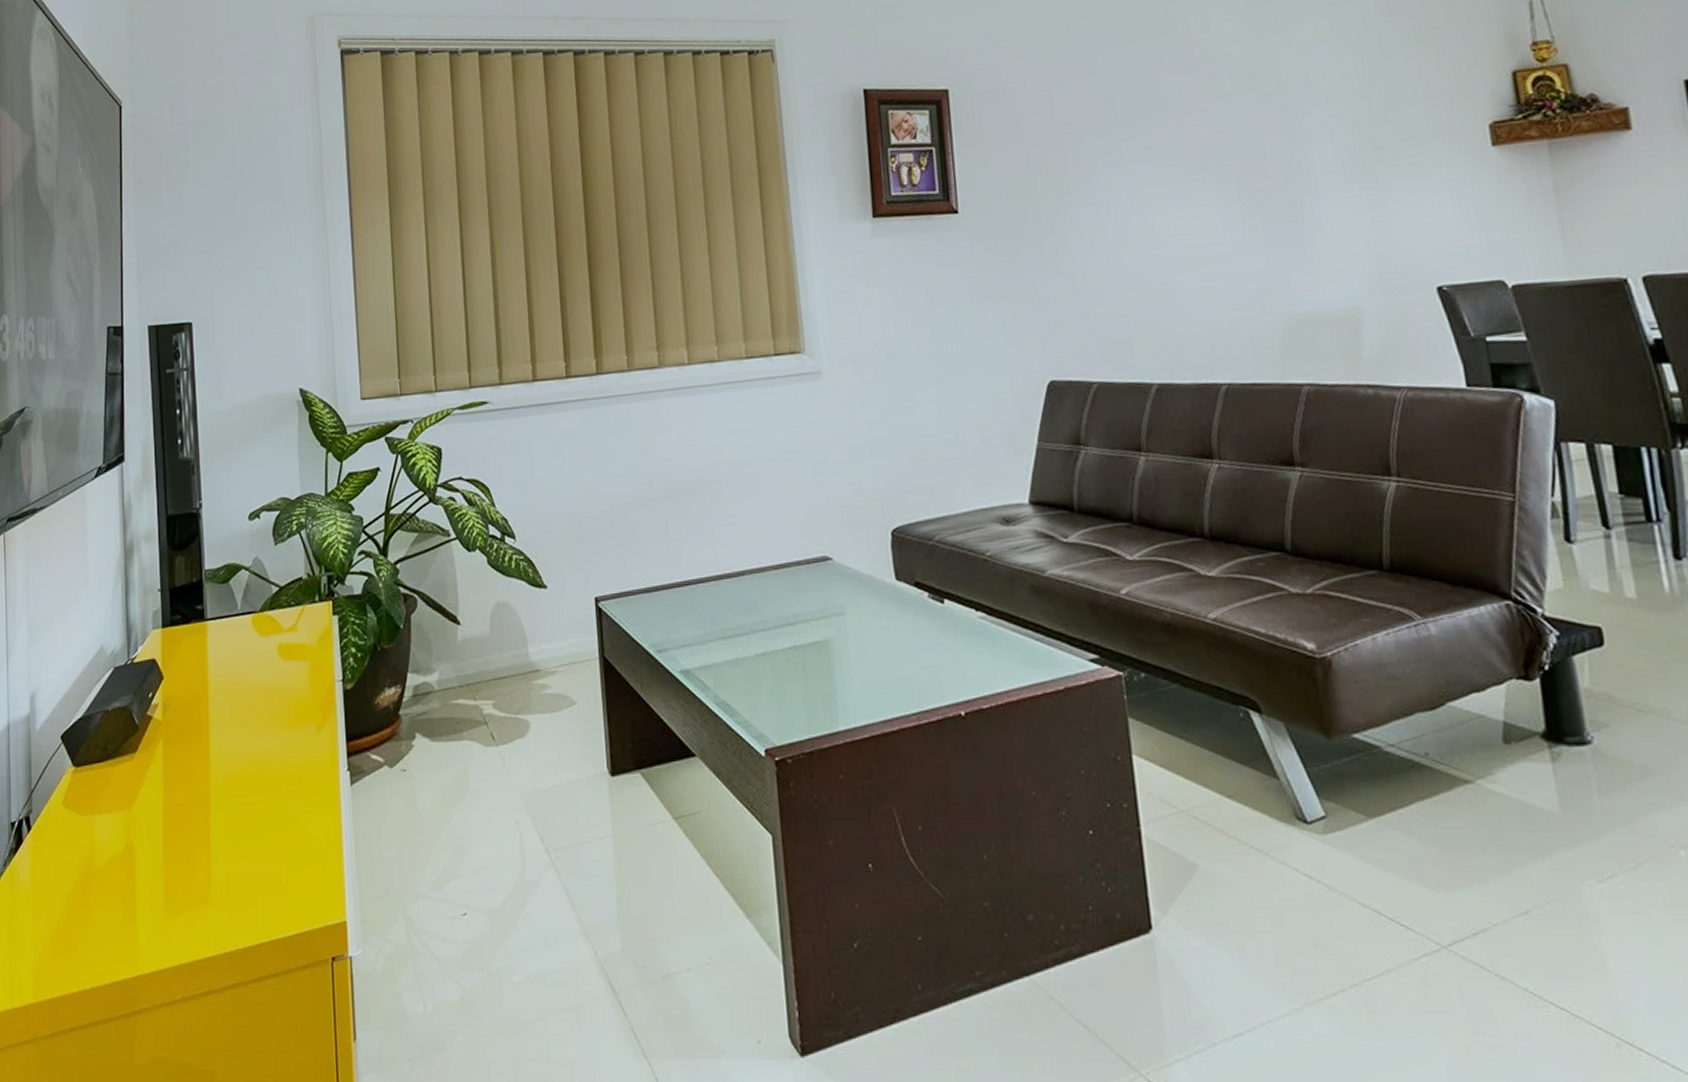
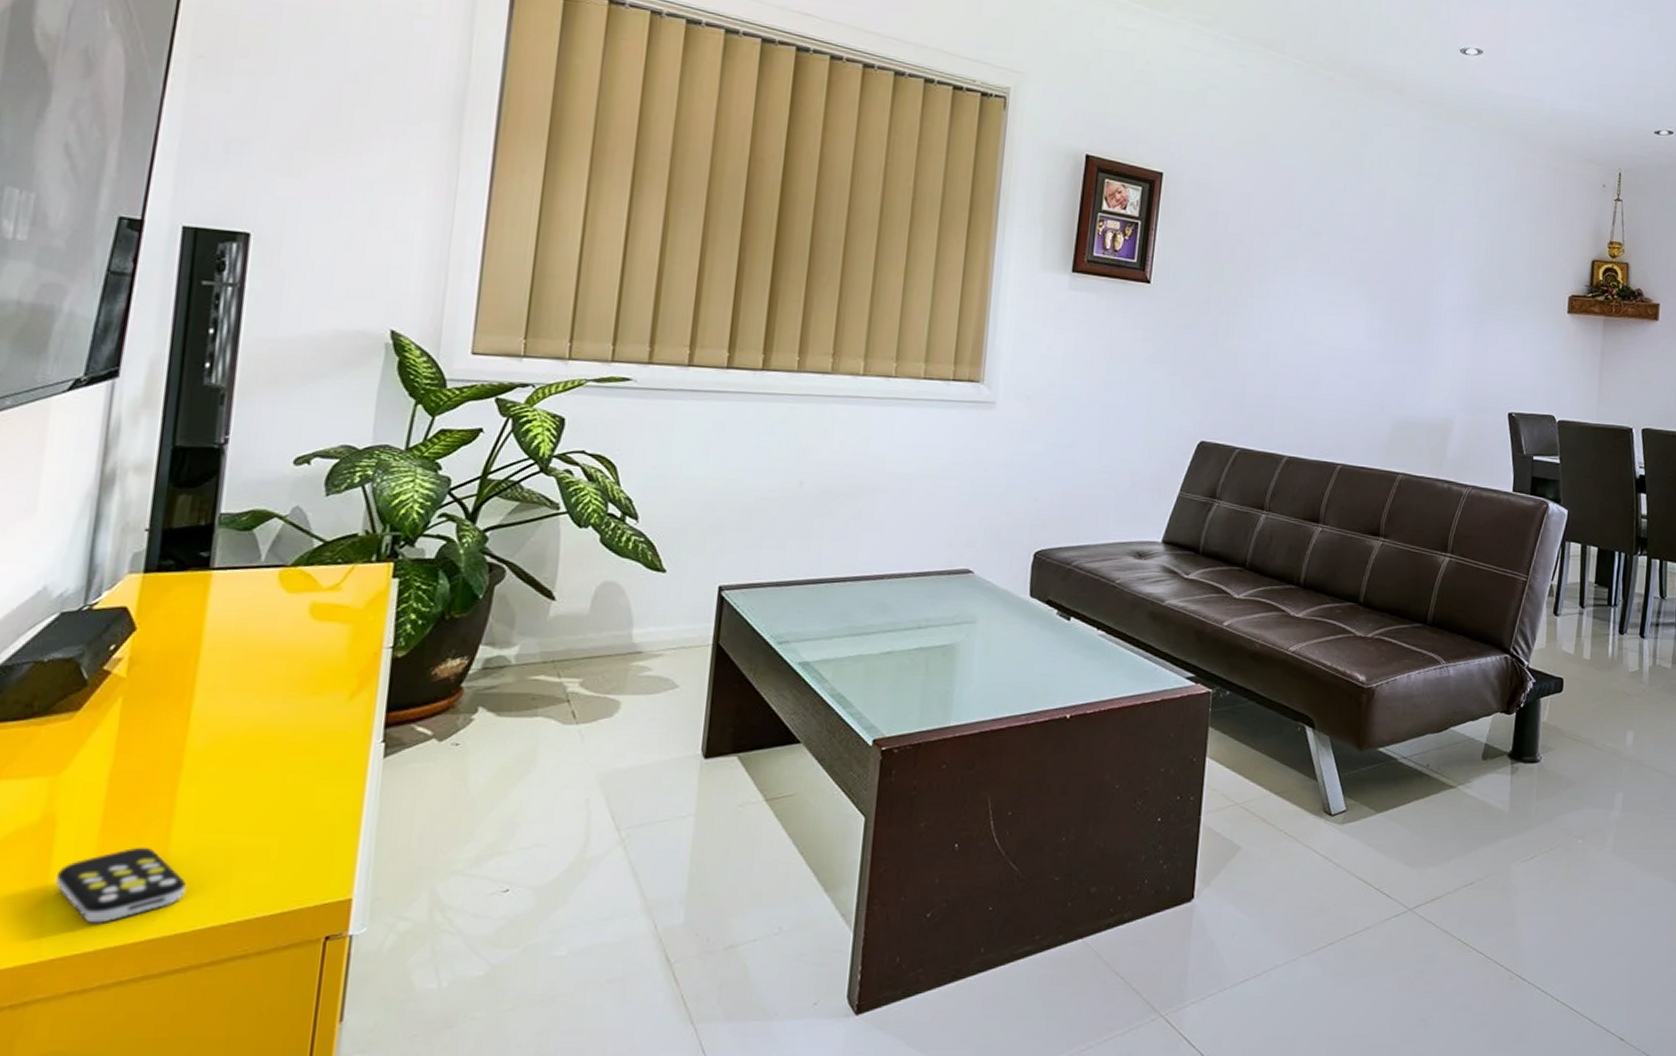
remote control: none [140,872,227,942] -> present [55,847,186,923]

